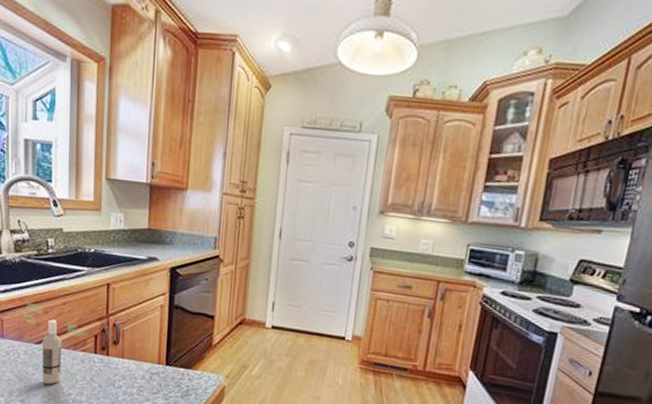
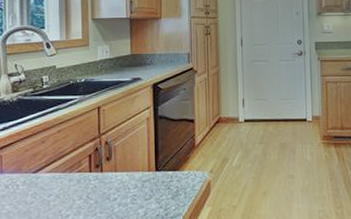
bottle: present [21,303,89,388] -> none [19,136,85,210]

